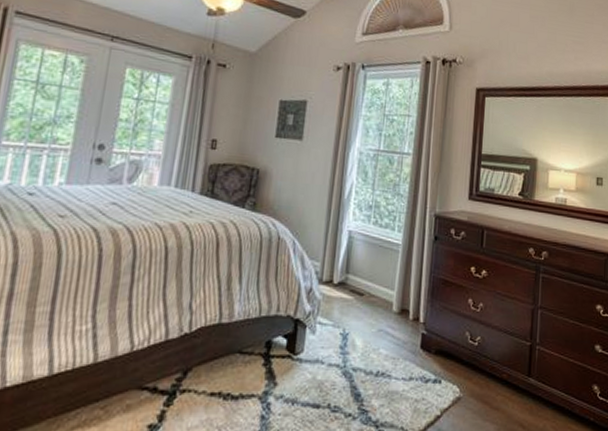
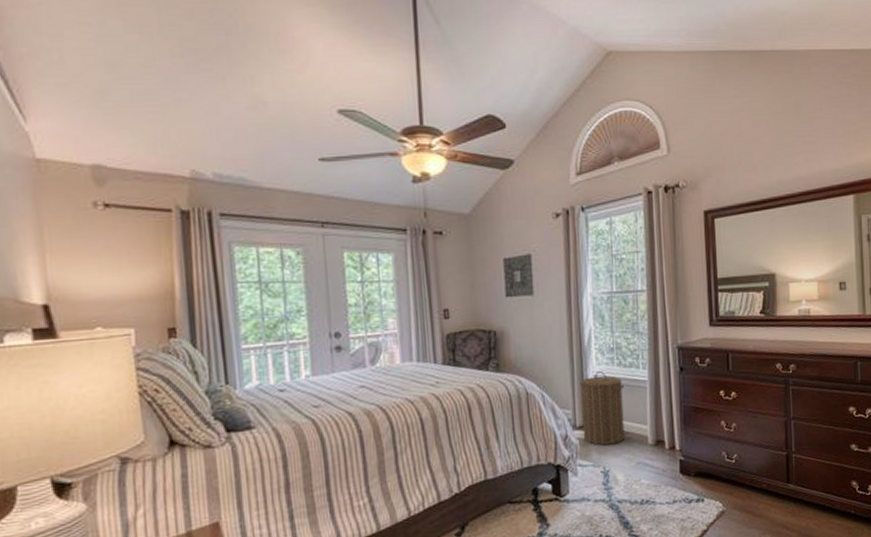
laundry hamper: none [329,226,378,306] -> present [580,370,625,446]

